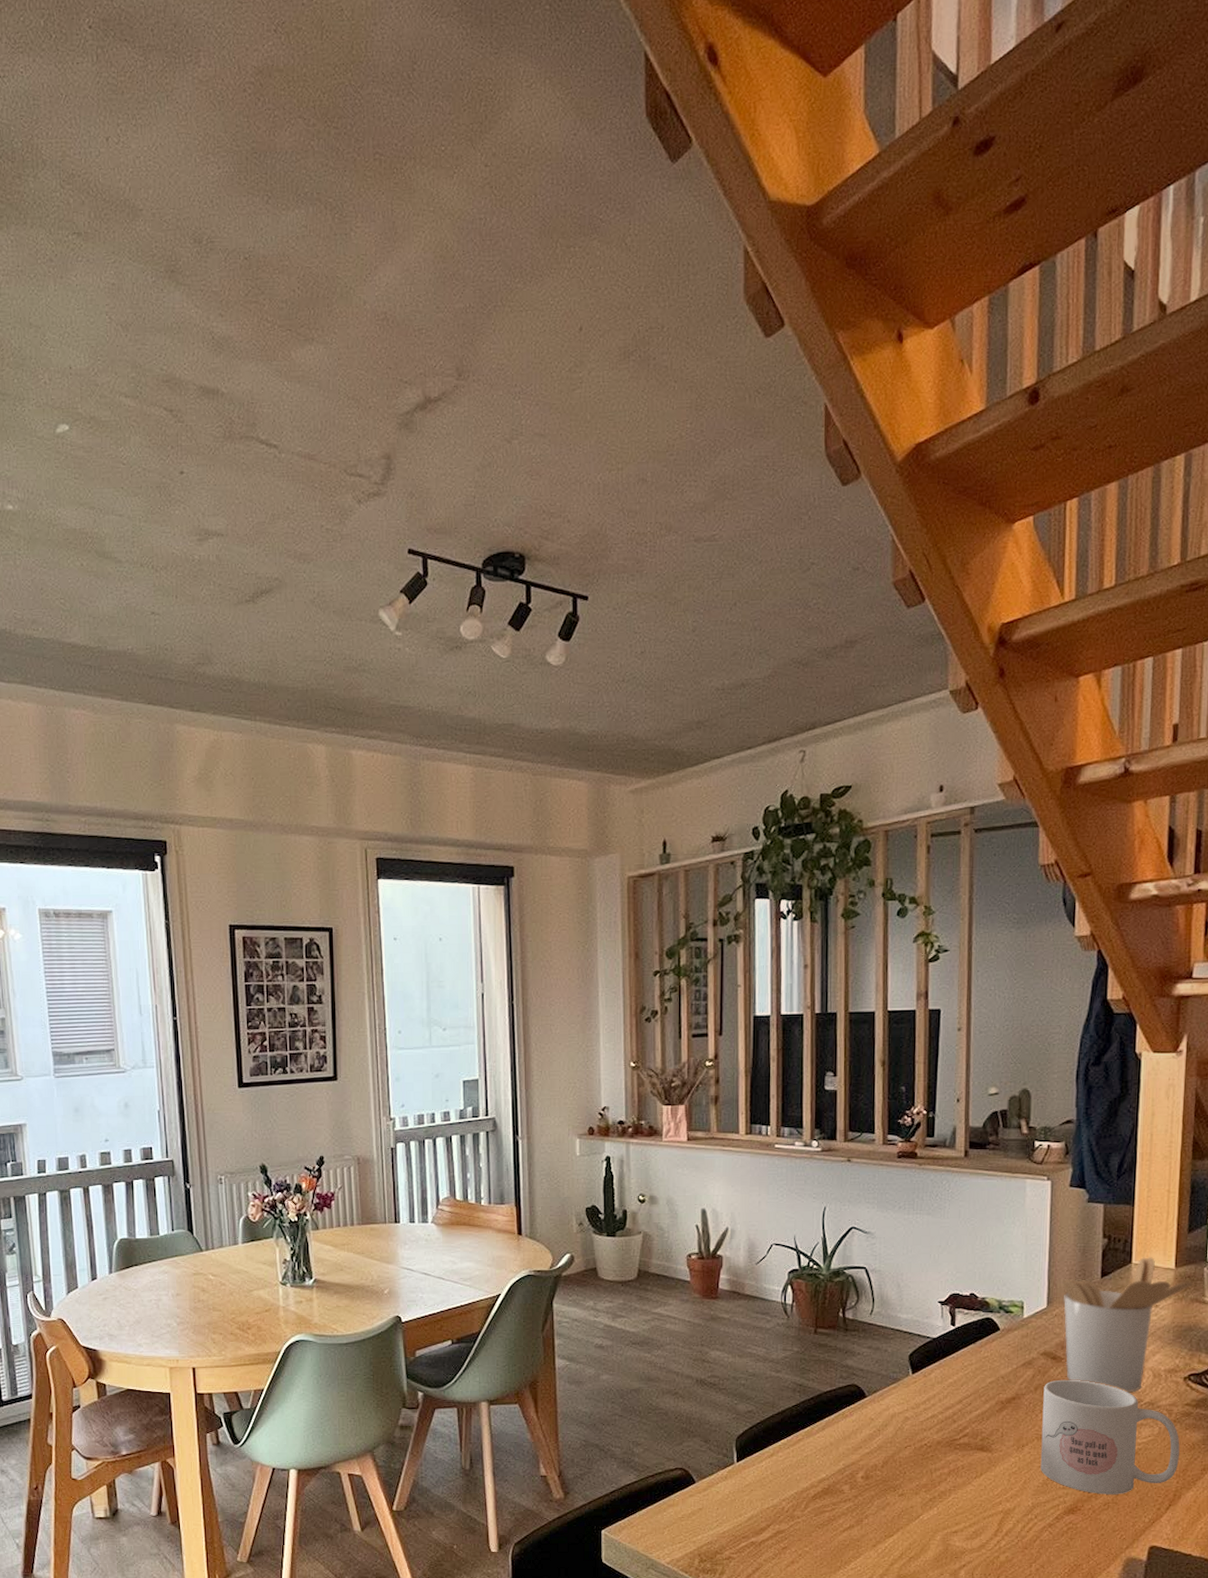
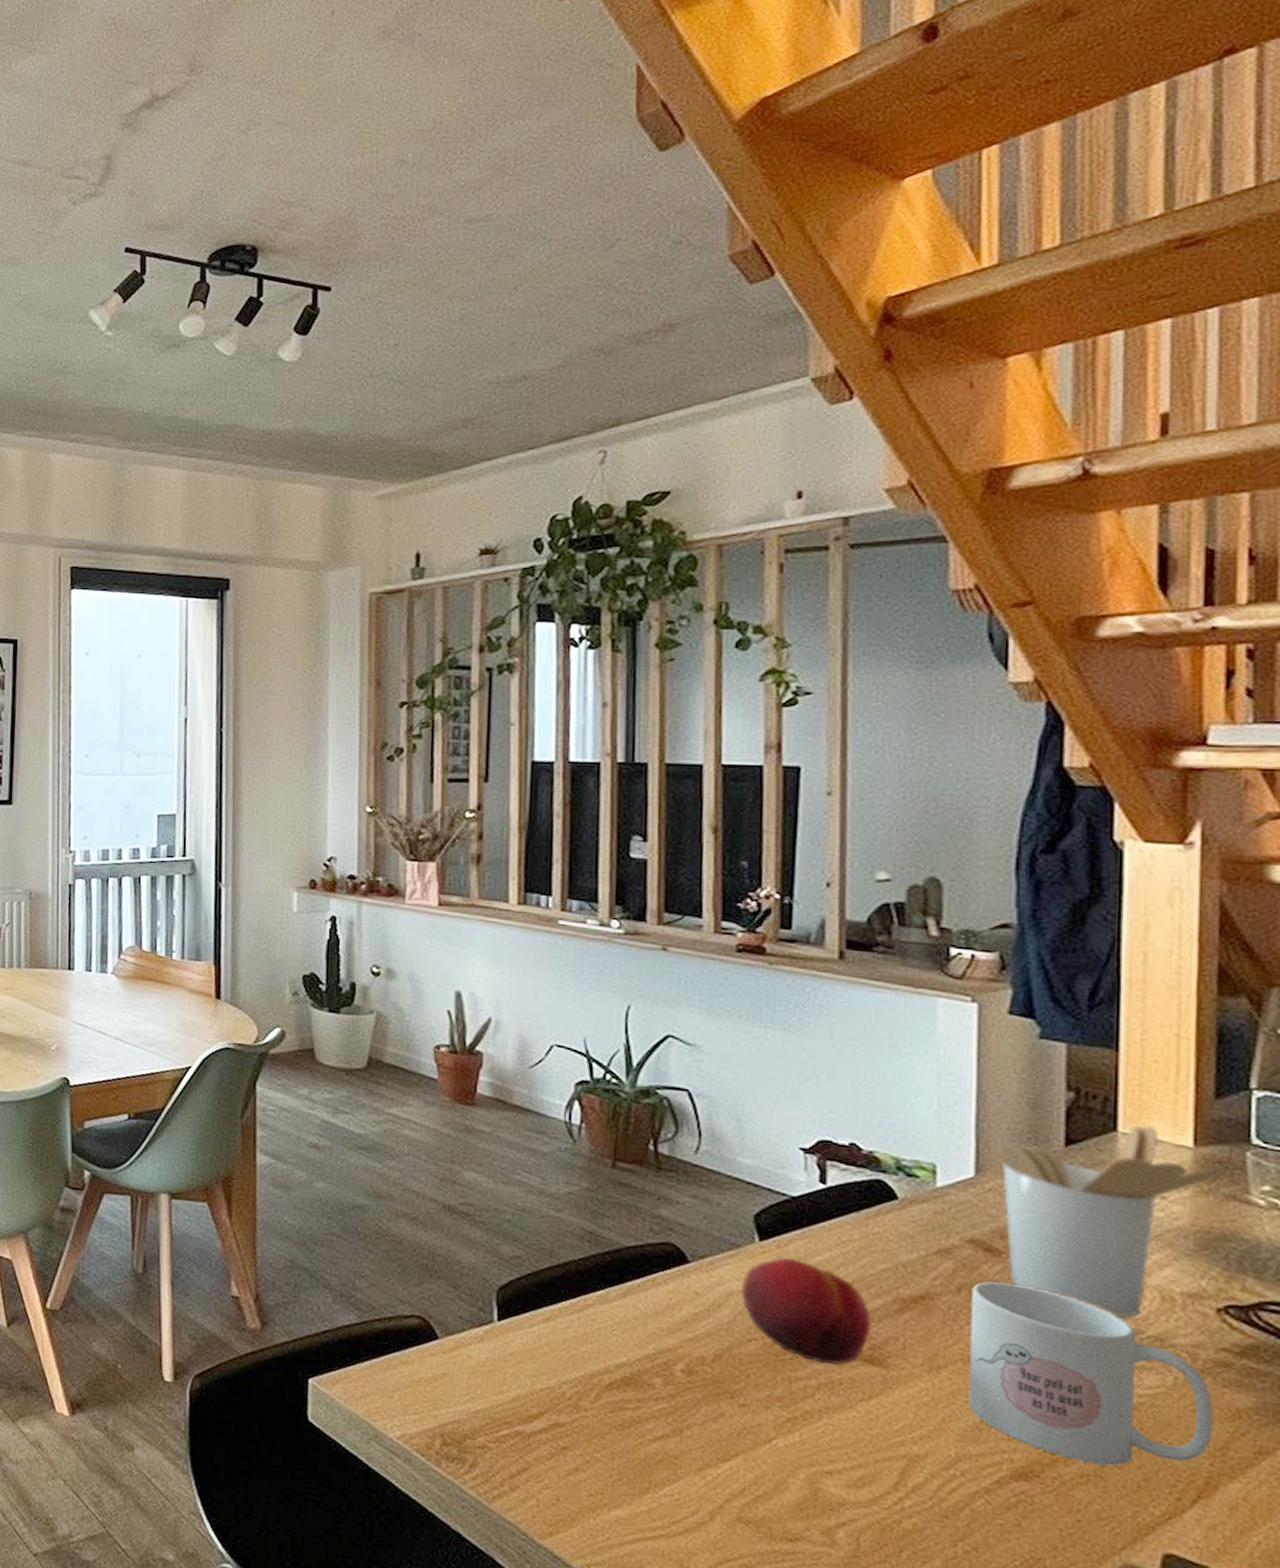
fruit: none [900,1383,983,1456] -> present [740,1257,872,1365]

